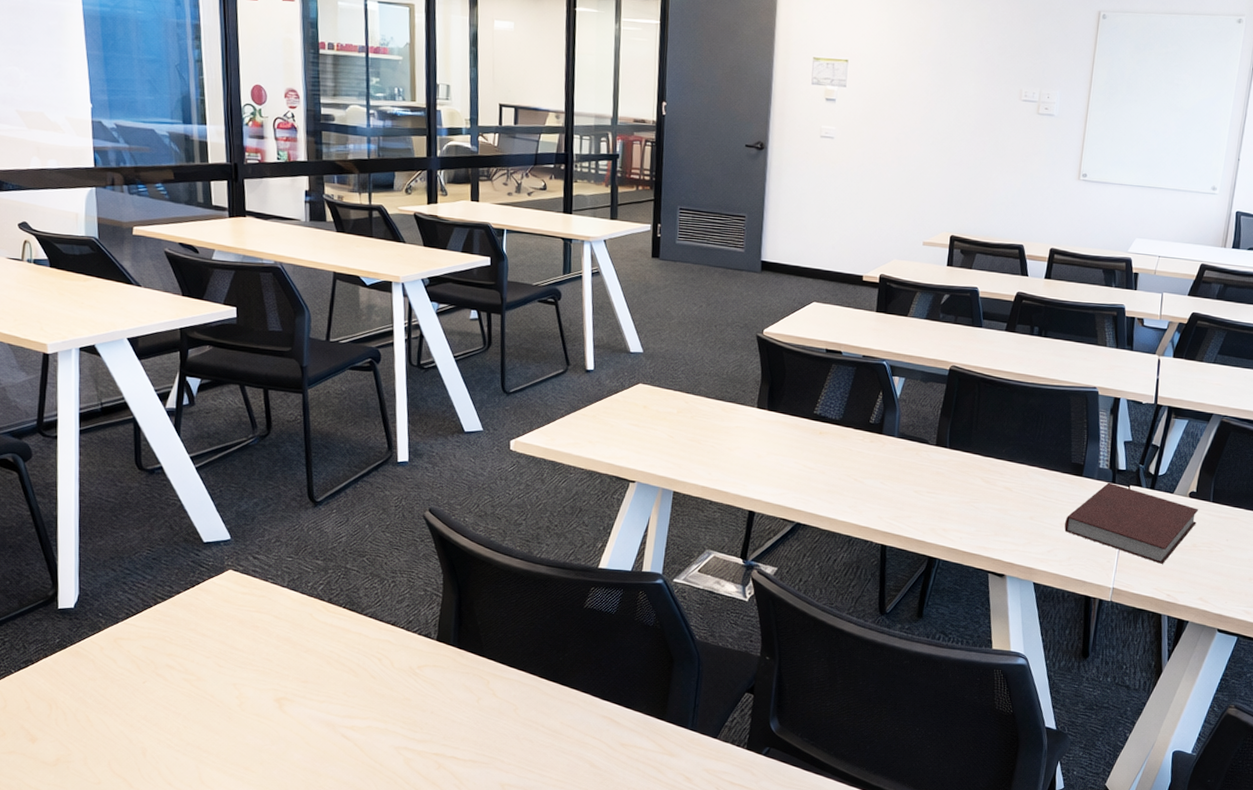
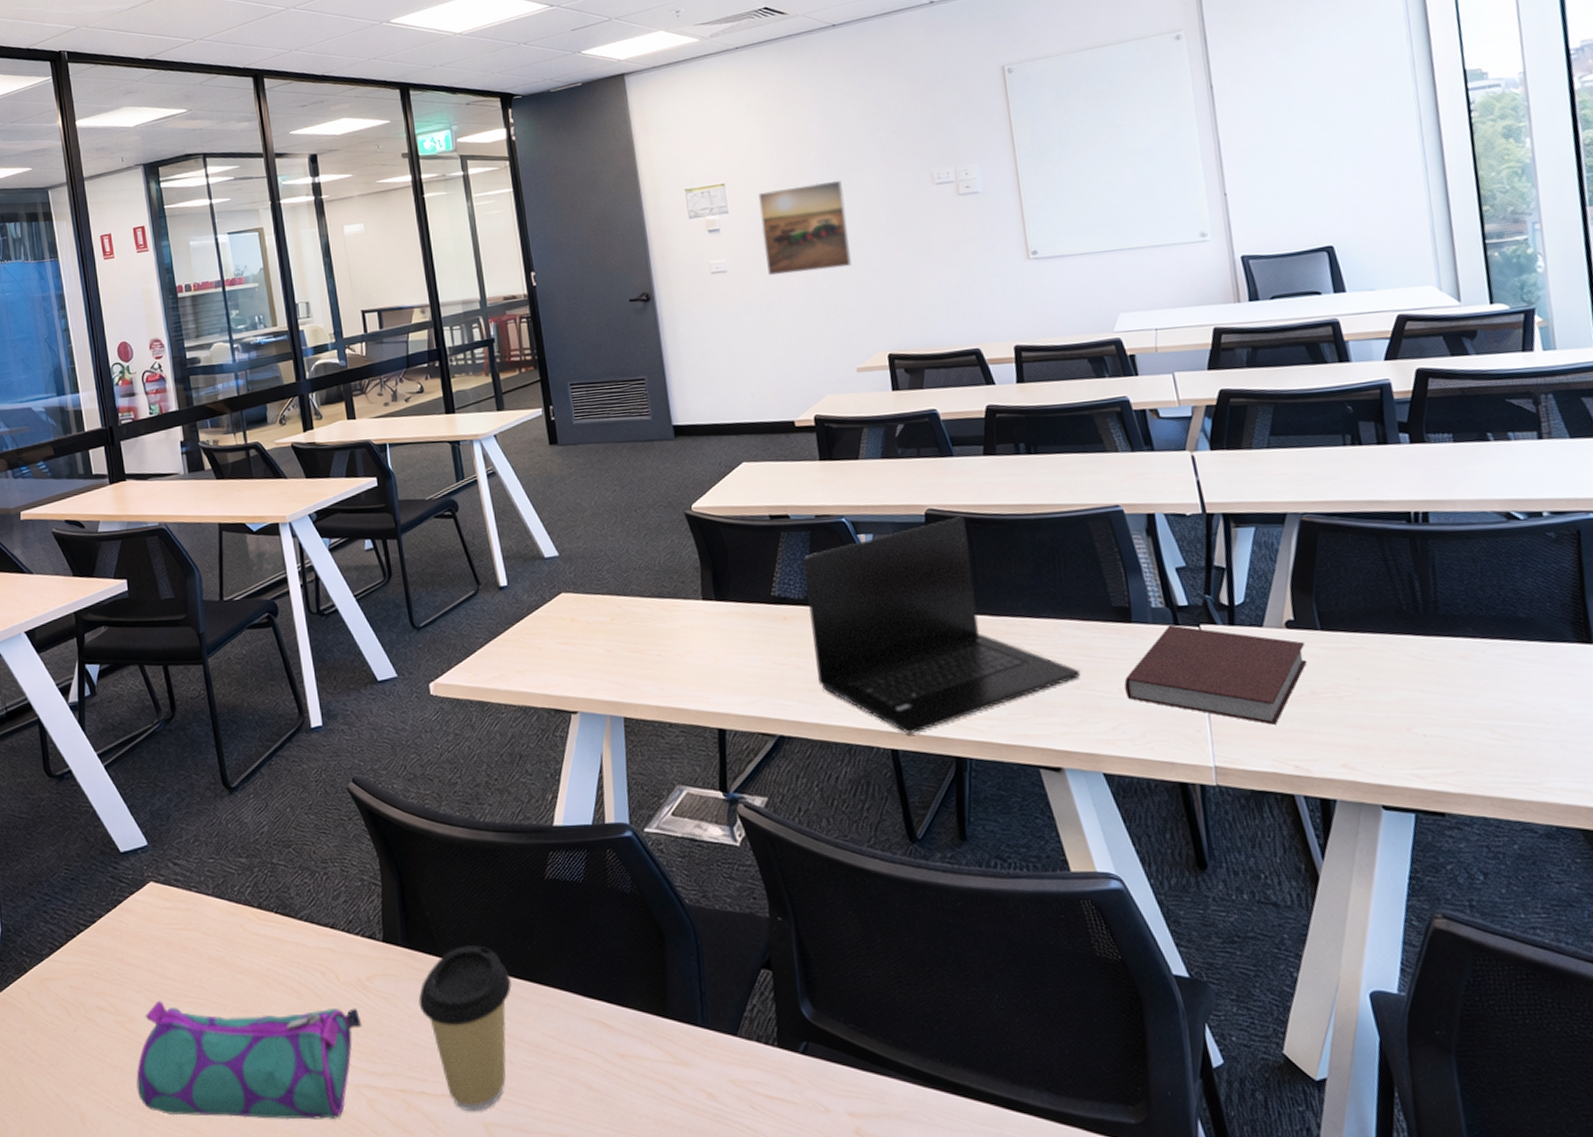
pencil case: none [197,665,409,771] -> present [136,1000,362,1120]
coffee cup: none [460,651,542,775] -> present [418,945,512,1112]
laptop: none [837,376,1036,535] -> present [803,517,1081,734]
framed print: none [868,75,947,156] -> present [758,180,852,276]

